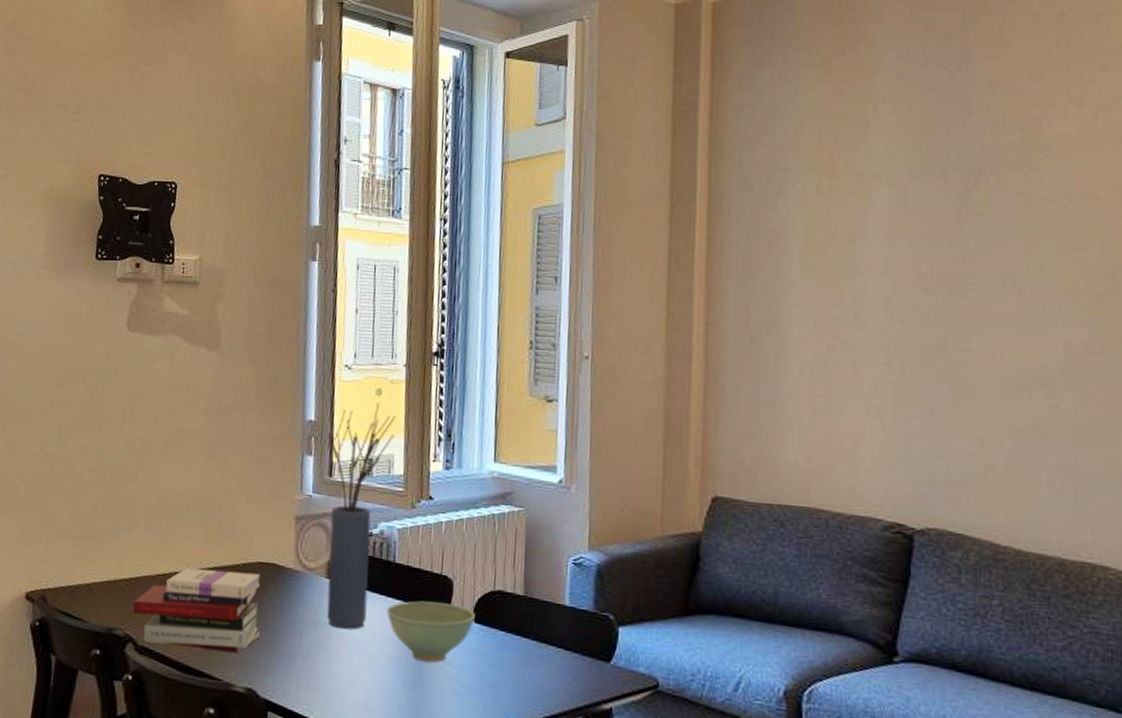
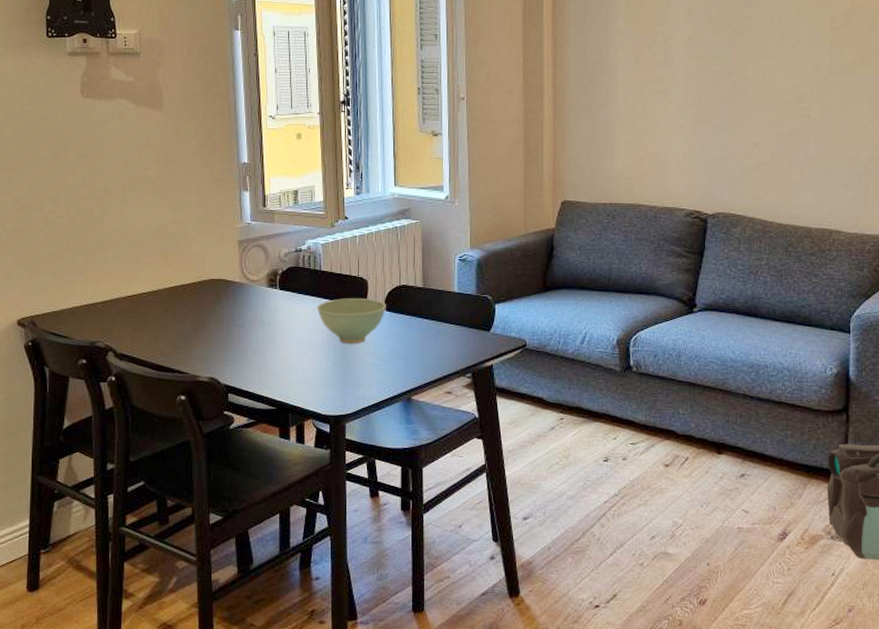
books: present [133,568,261,652] -> none [110,288,217,351]
vase: present [326,403,396,629] -> none [260,145,314,325]

